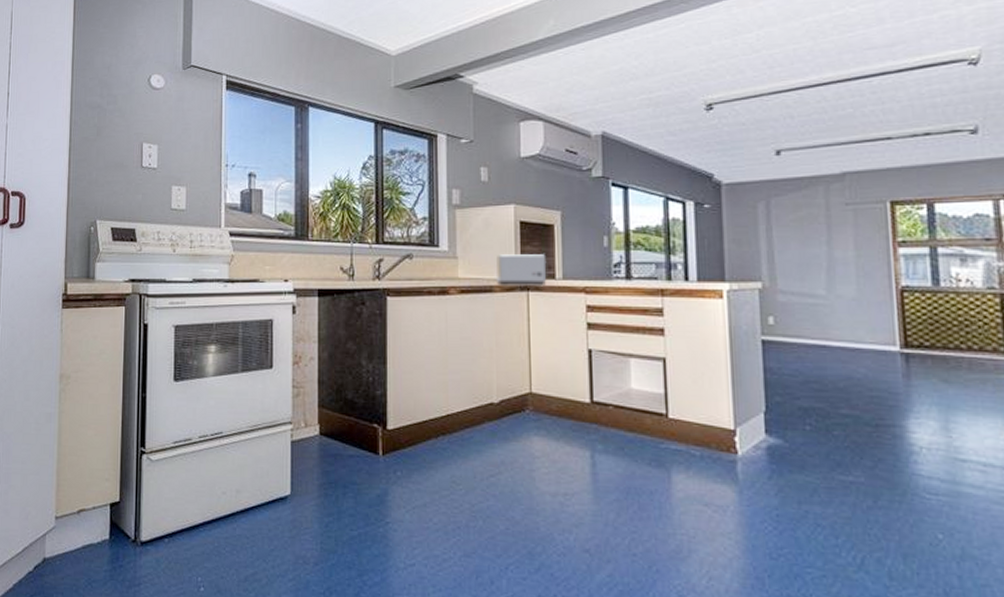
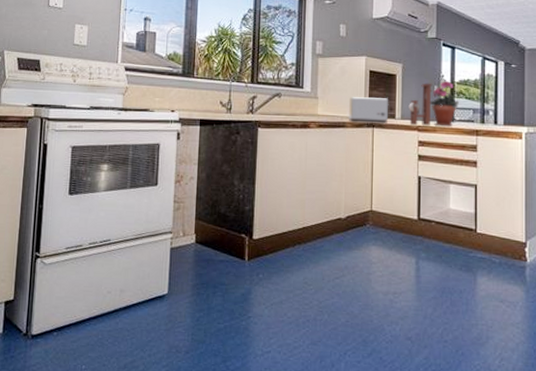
paper towel holder: none [571,233,602,287] -> present [408,83,433,126]
potted plant: none [598,229,637,287] -> present [429,81,459,127]

